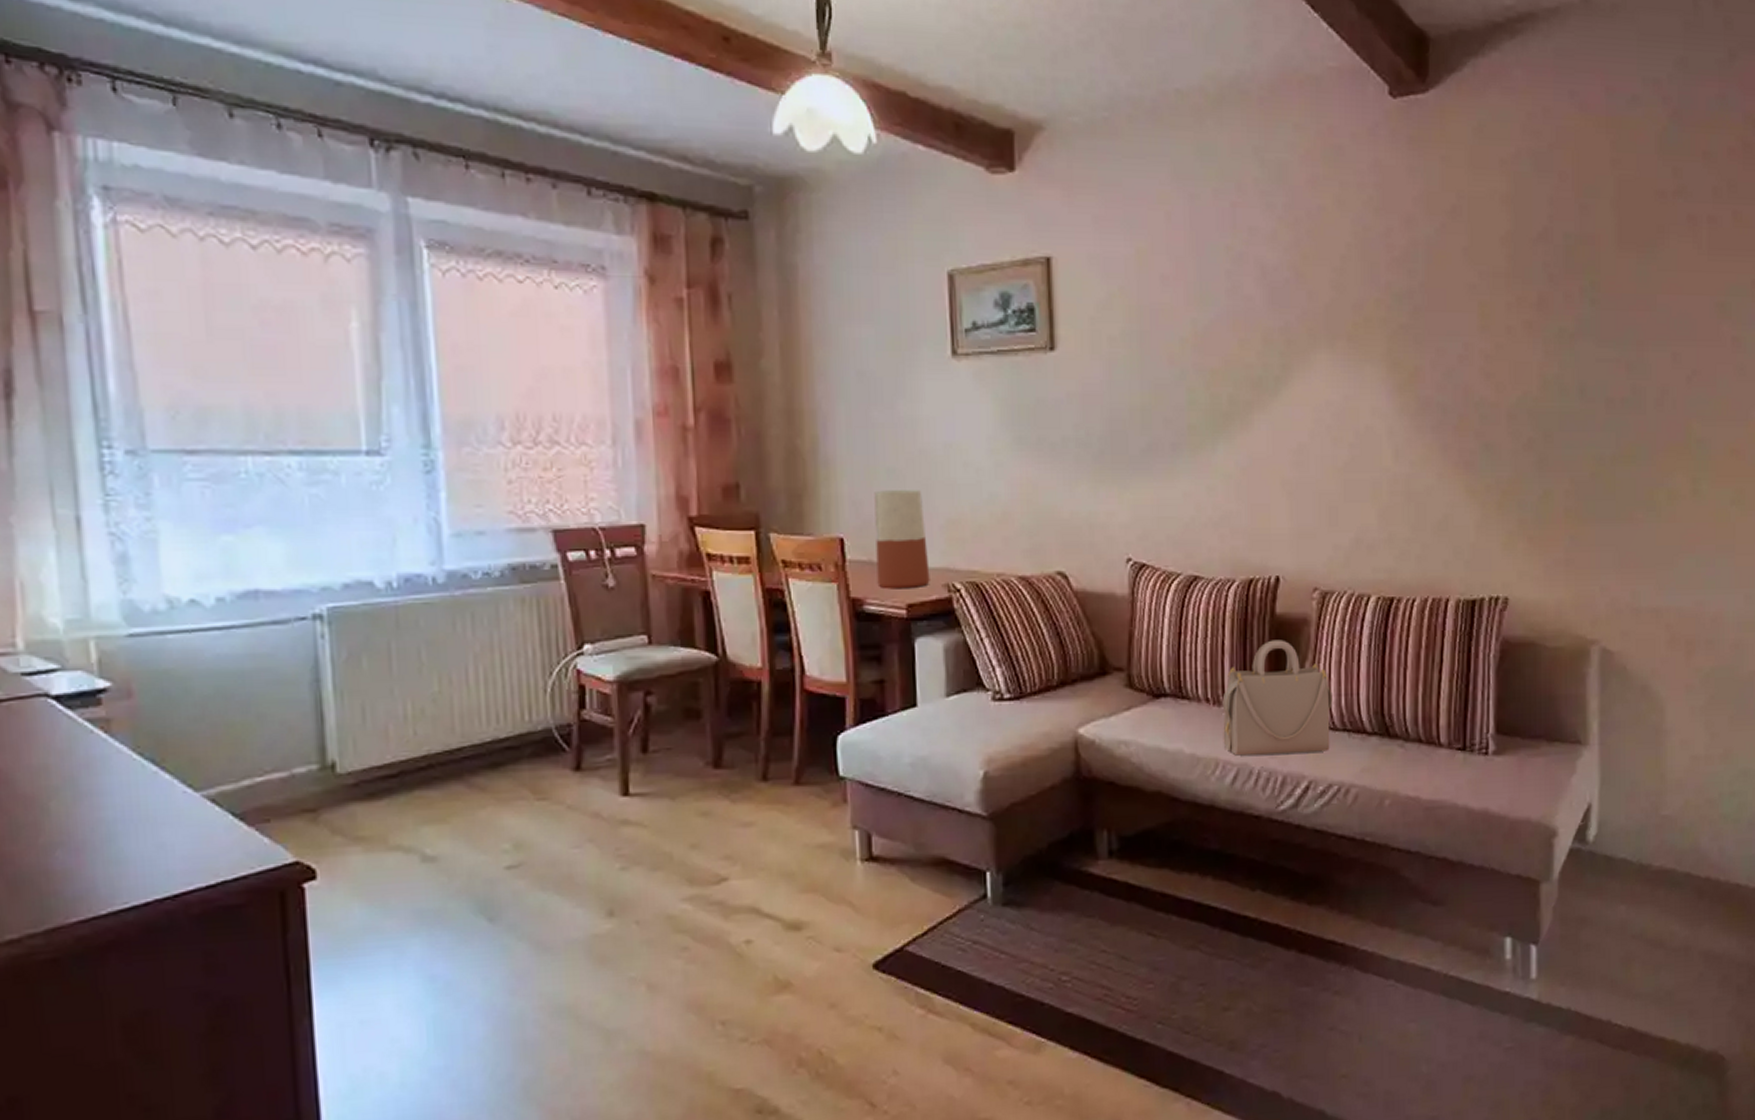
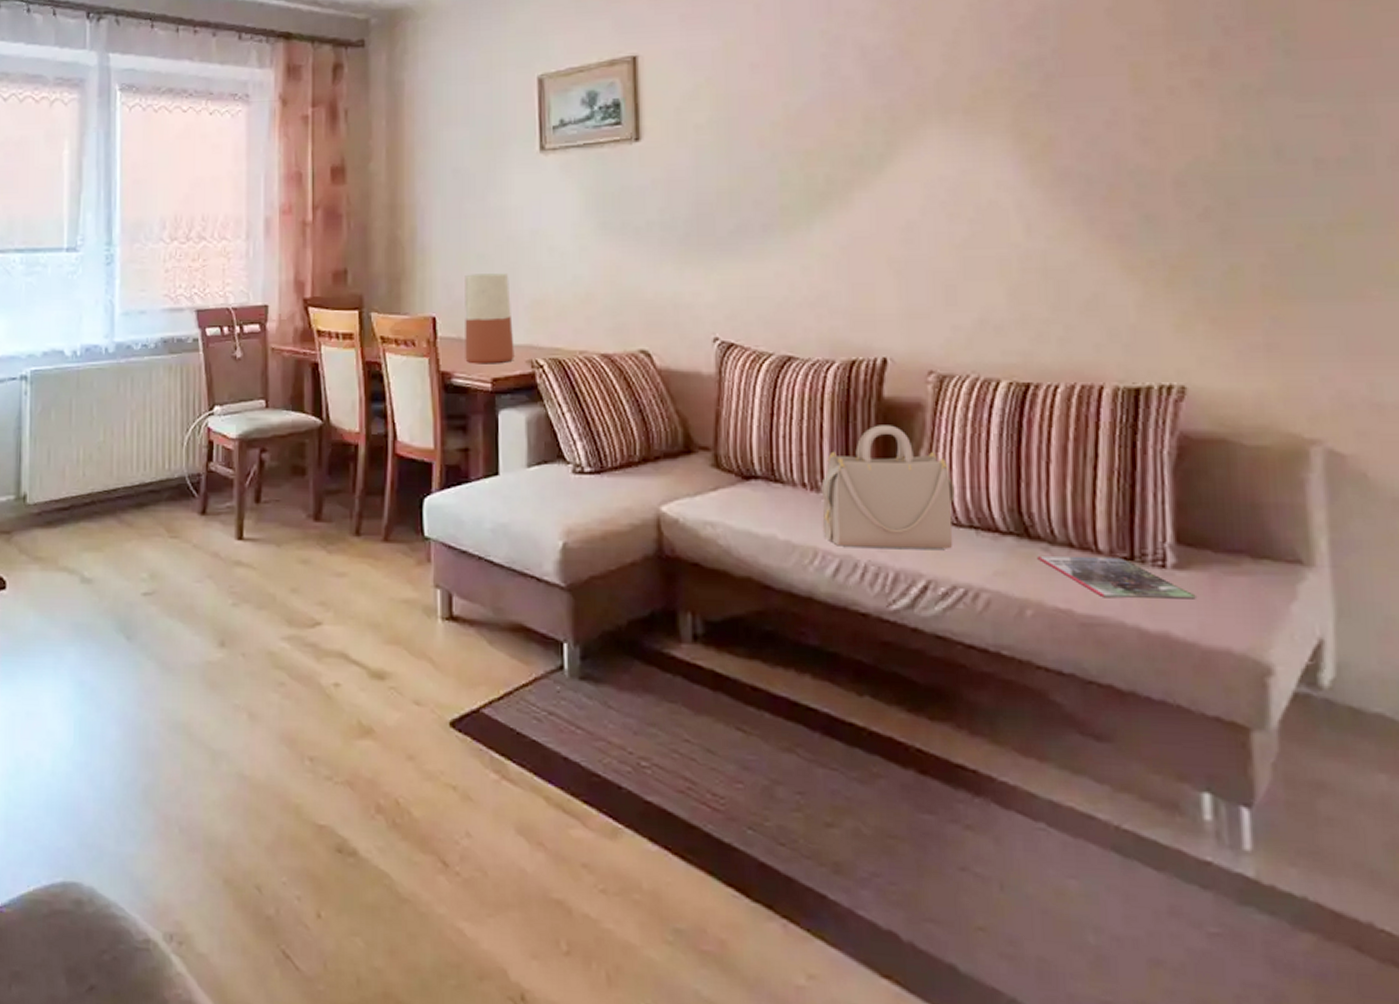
magazine: none [1395,748,1508,784] -> present [1037,556,1196,599]

